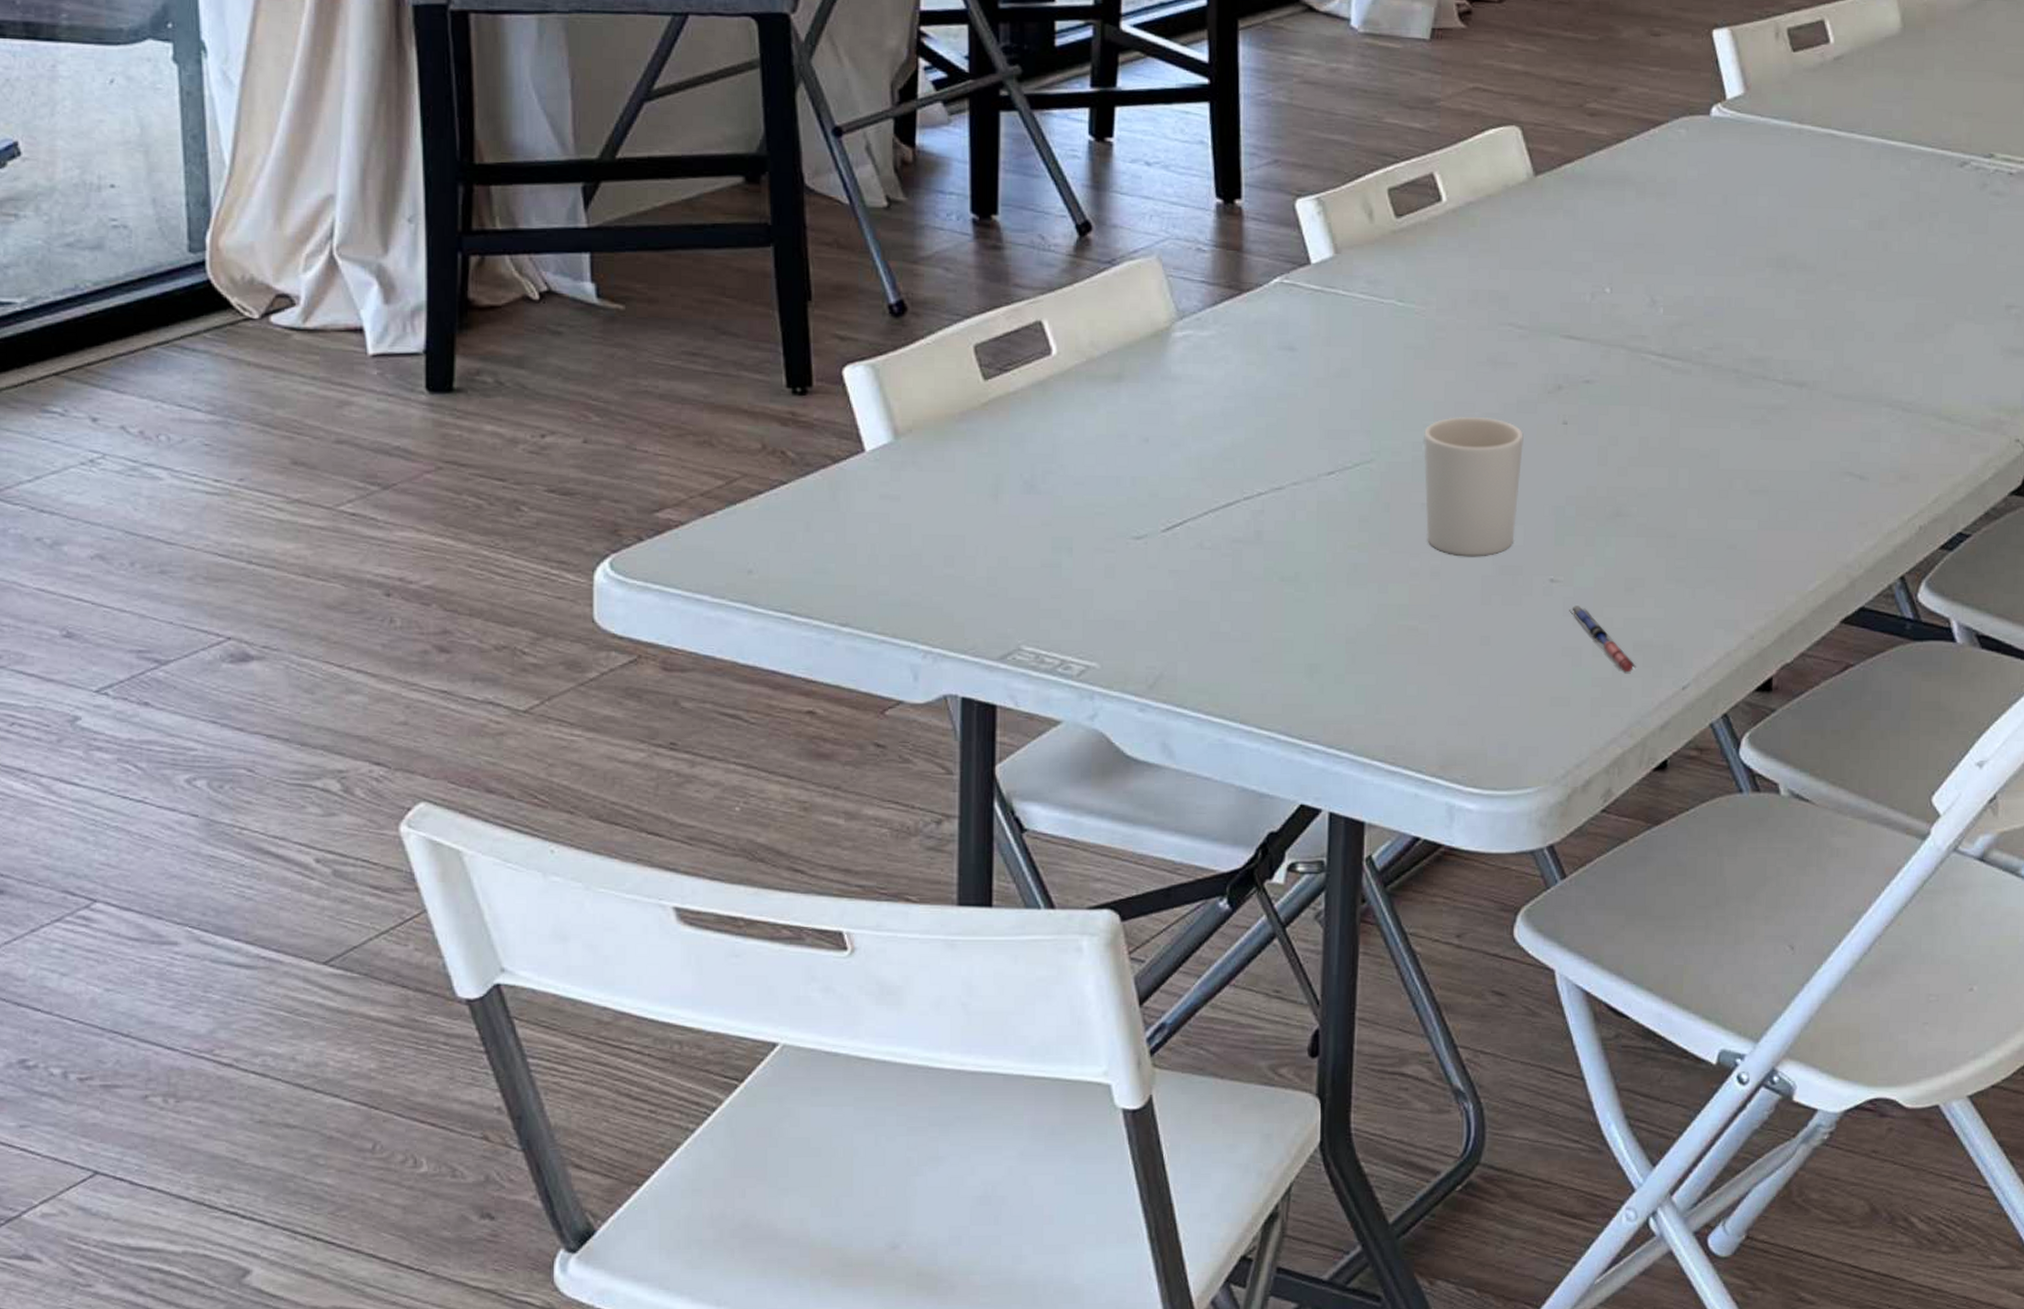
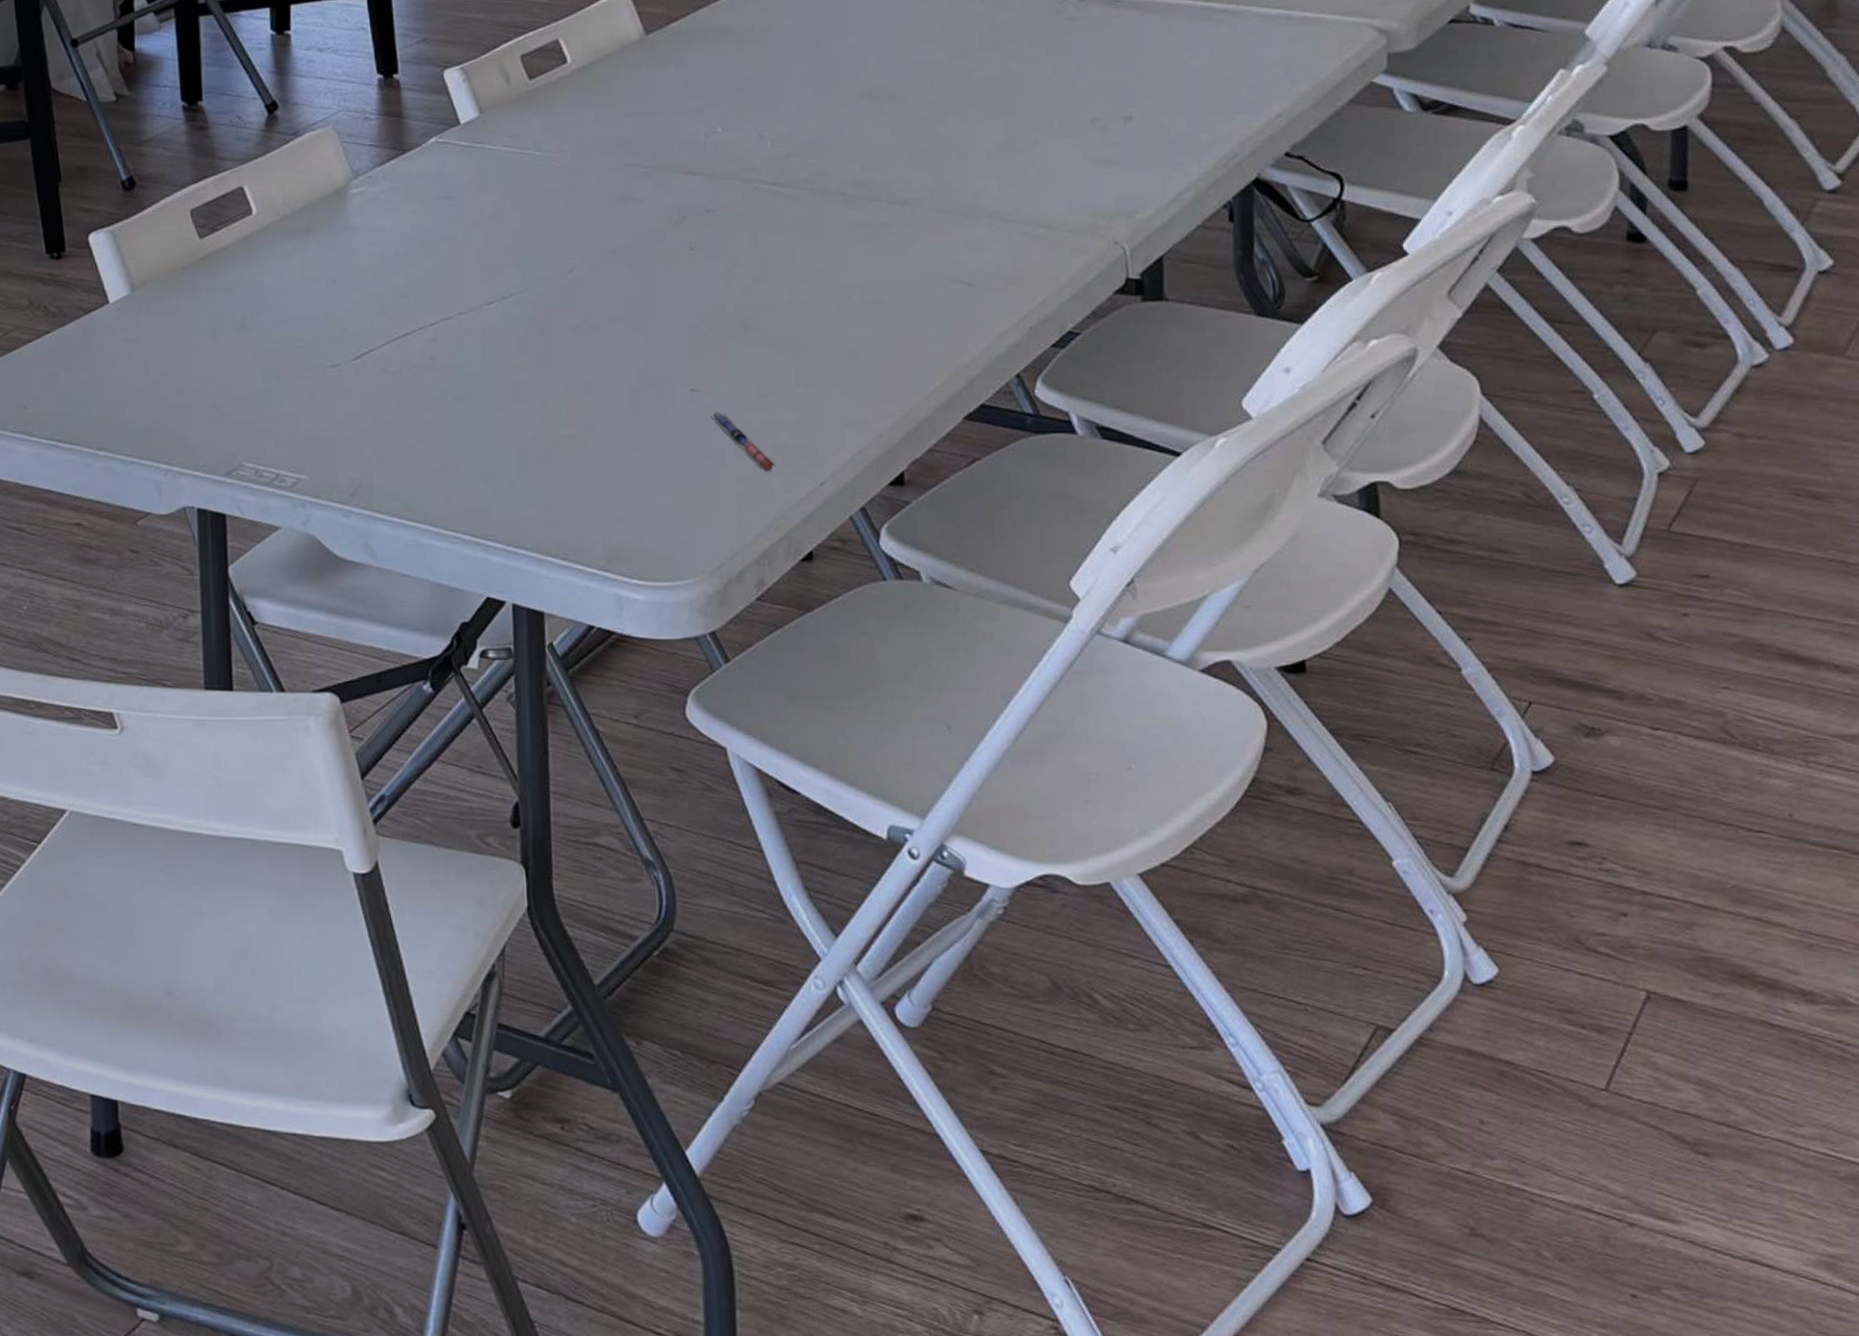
mug: present [1423,416,1524,557] -> none [568,247,657,372]

